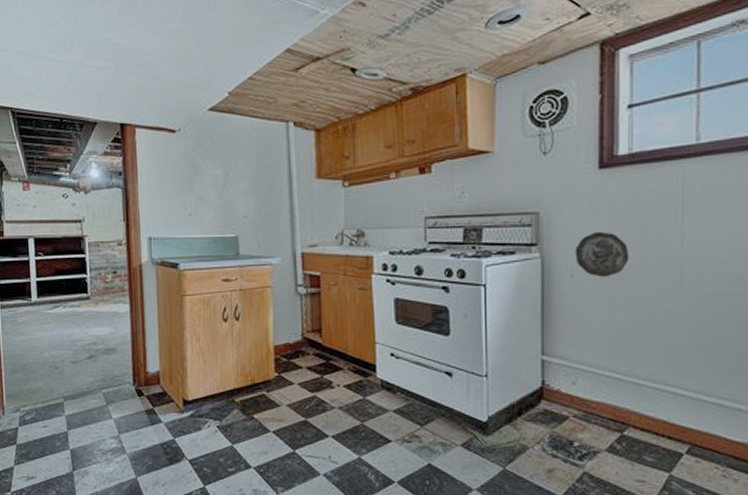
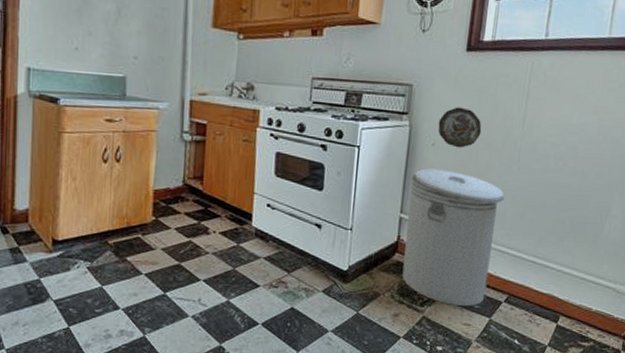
can: none [550,303,669,459] -> present [402,168,505,306]

